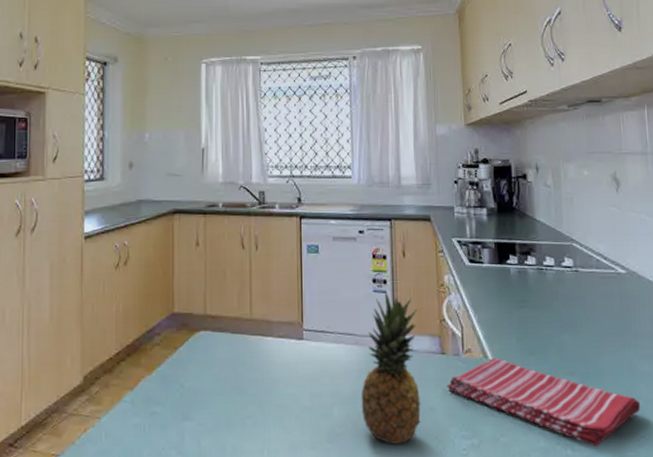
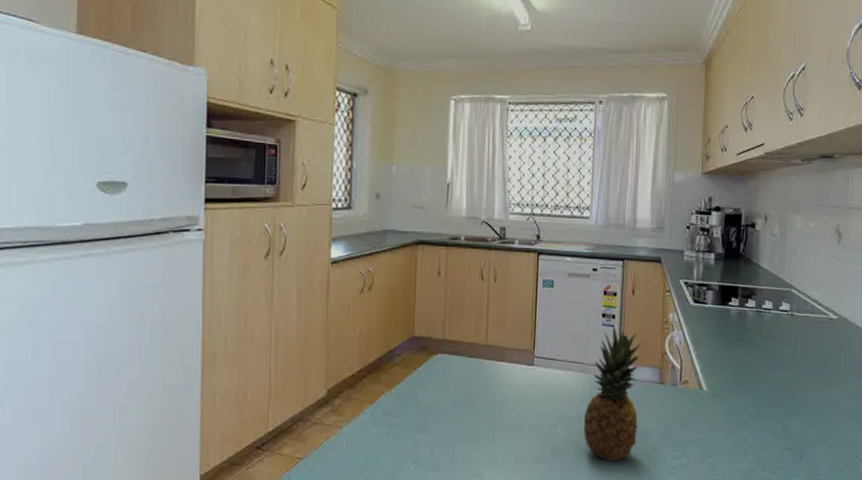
dish towel: present [447,358,641,447] -> none [663,389,837,470]

